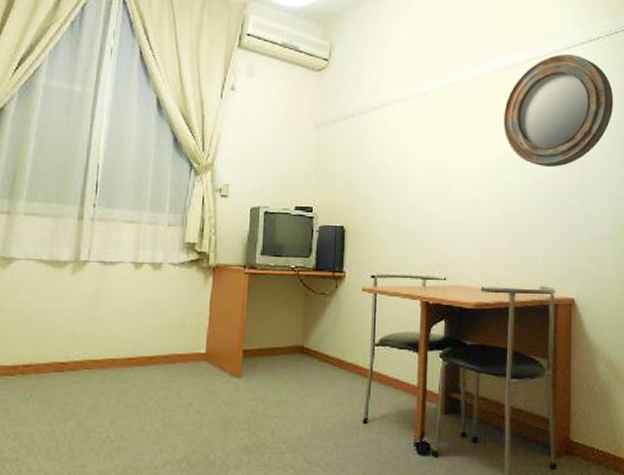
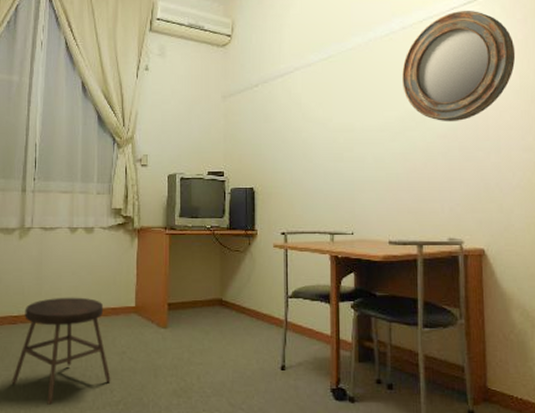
stool: none [54,341,174,465] -> present [11,297,111,405]

